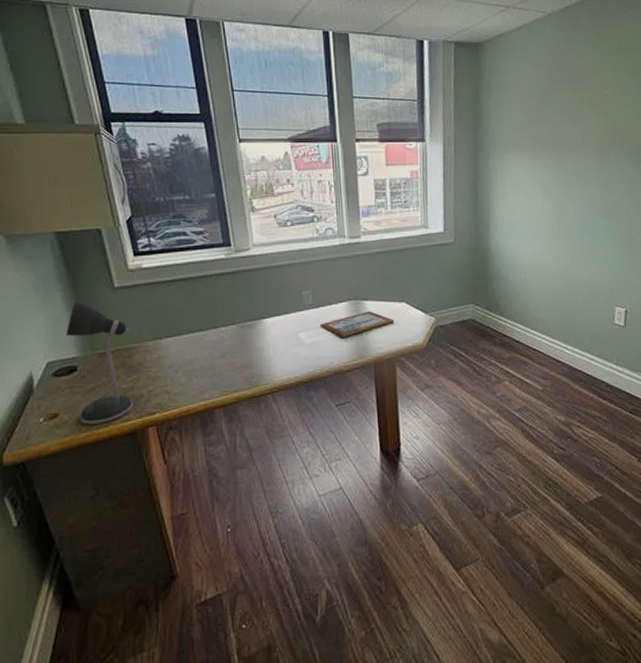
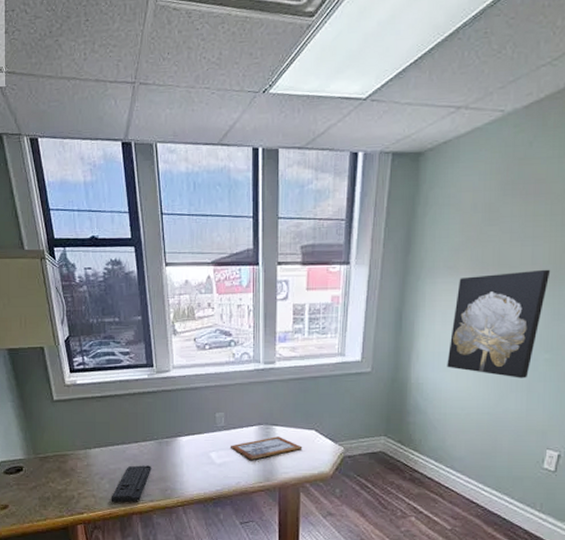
desk lamp: present [66,301,134,425] -> none [15,411,66,517]
keyboard: none [188,352,234,397] -> present [111,465,152,502]
wall art: none [521,146,599,243] -> present [447,269,551,378]

